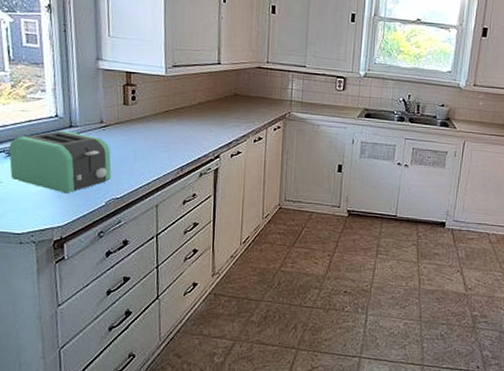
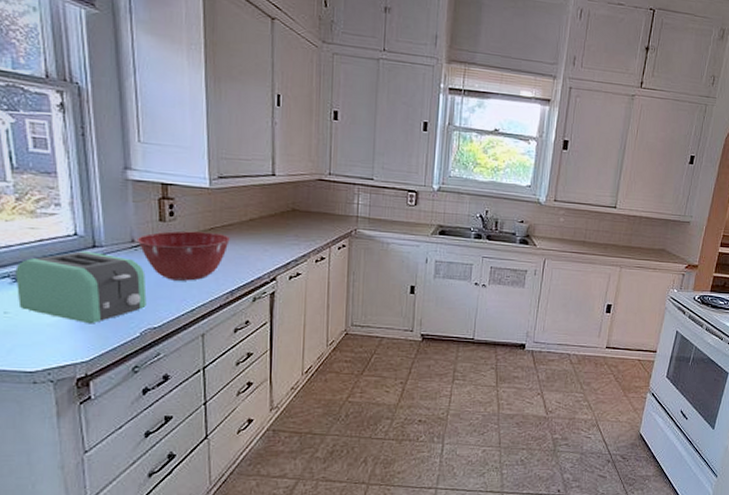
mixing bowl: none [106,113,181,157] -> present [138,231,230,281]

